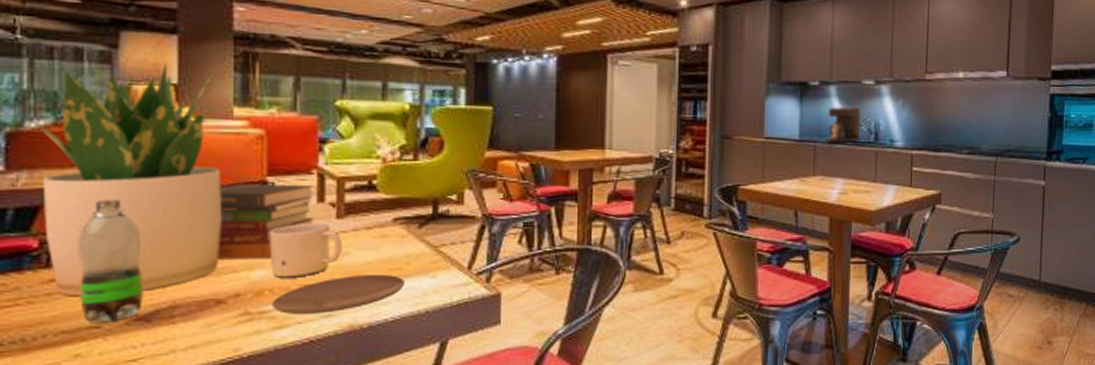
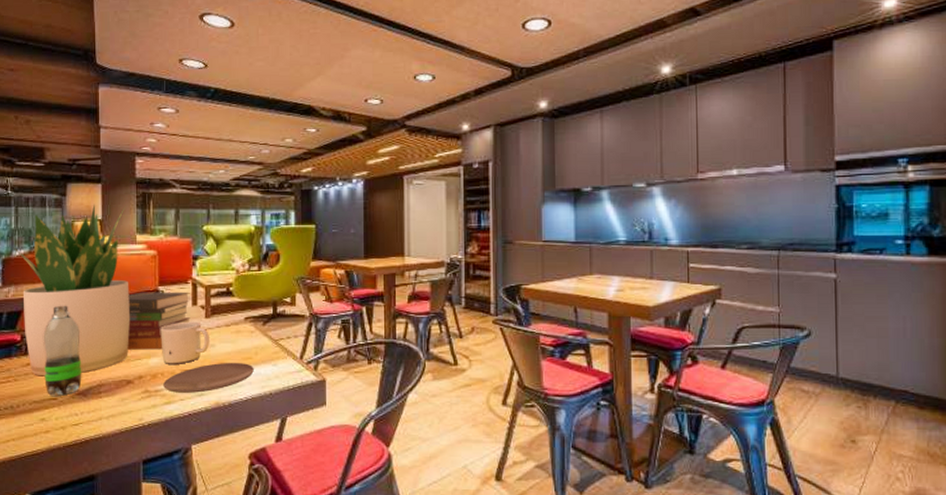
coffee maker: present [824,106,861,144] -> none [599,208,635,244]

